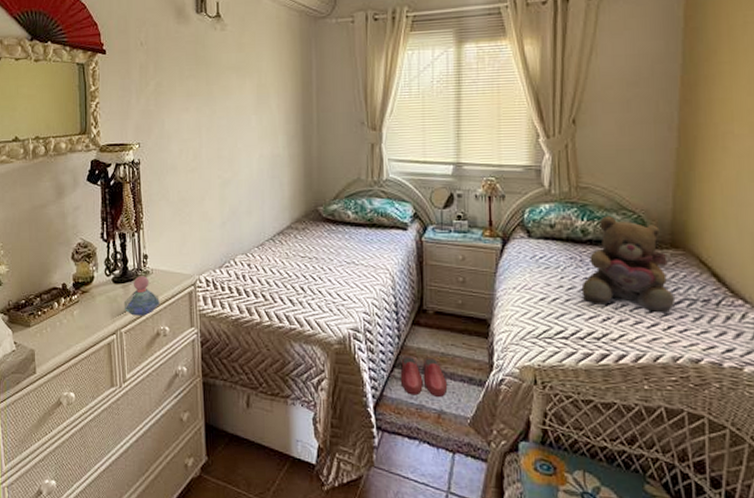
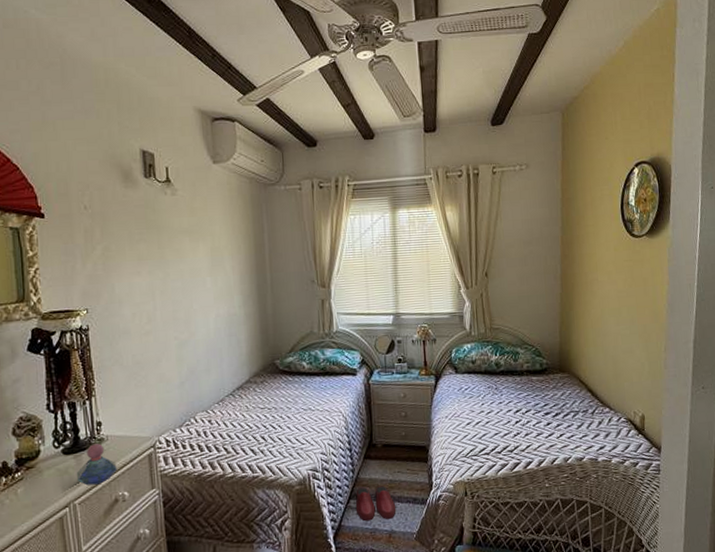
teddy bear: present [581,216,674,313] -> none [497,350,564,425]

